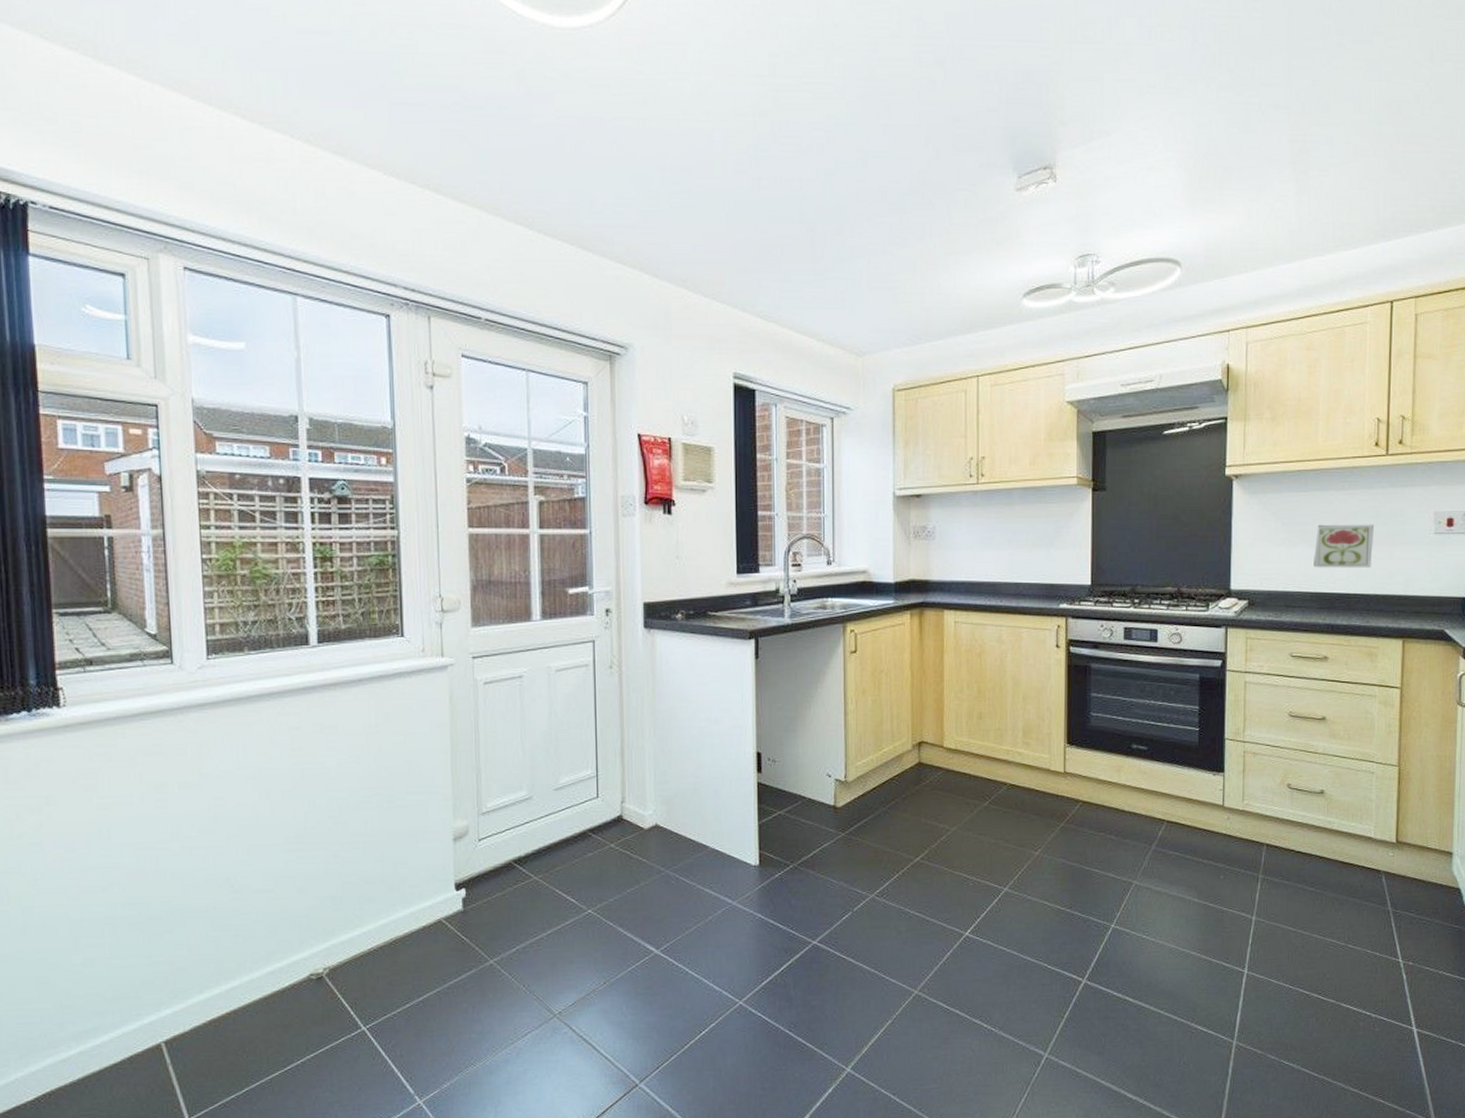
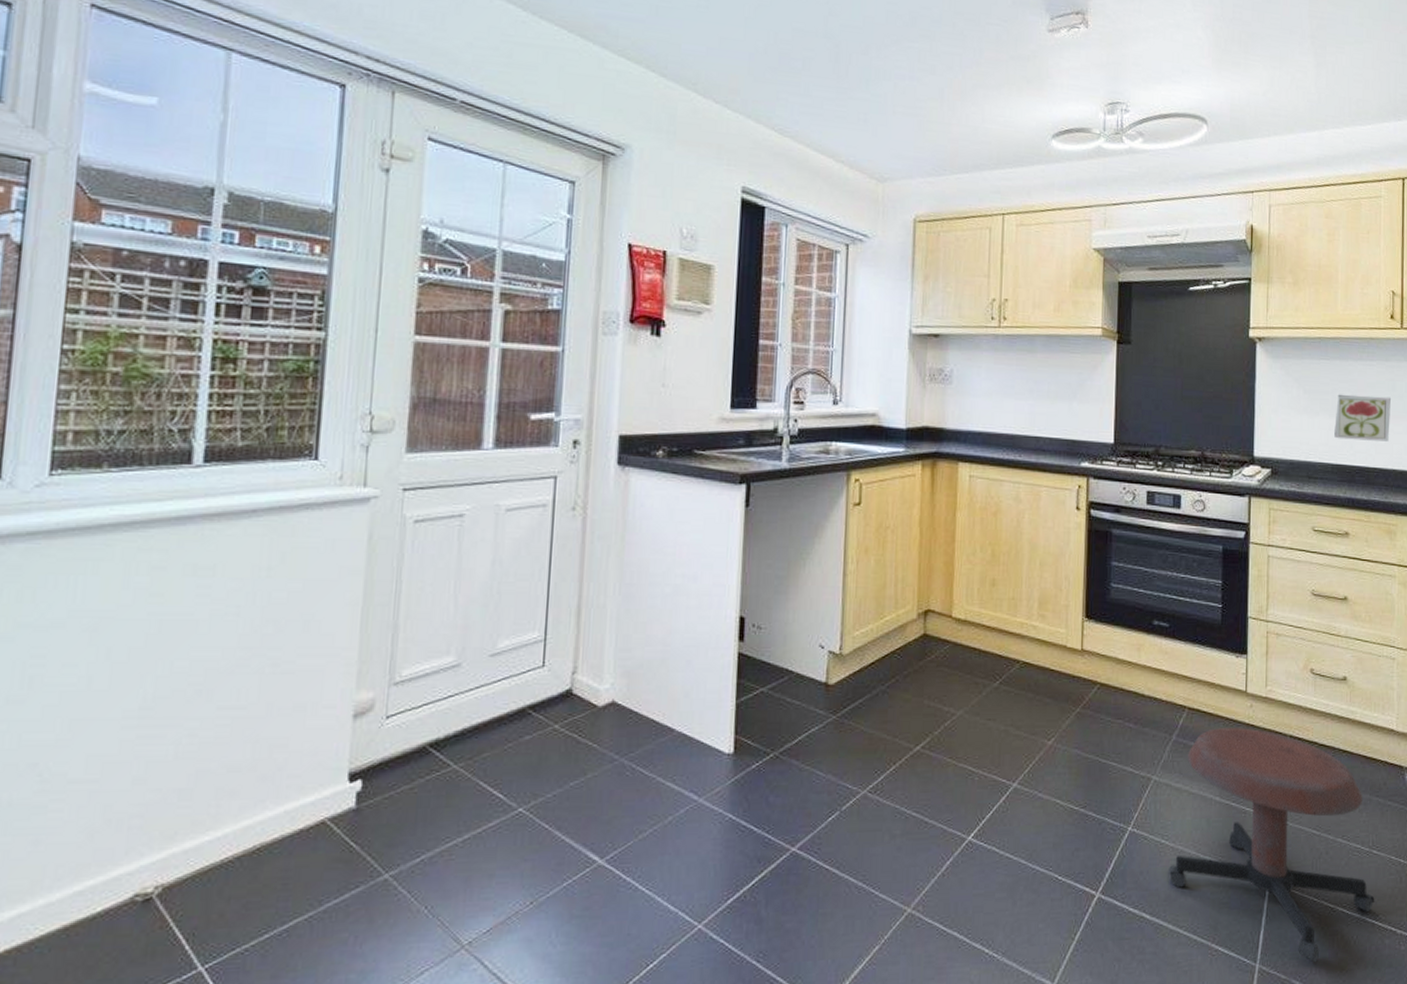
stool: none [1148,838,1350,1041] -> present [1167,728,1375,963]

